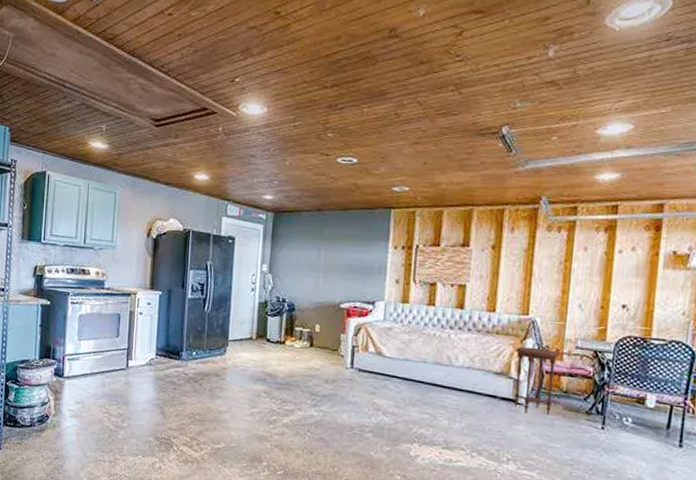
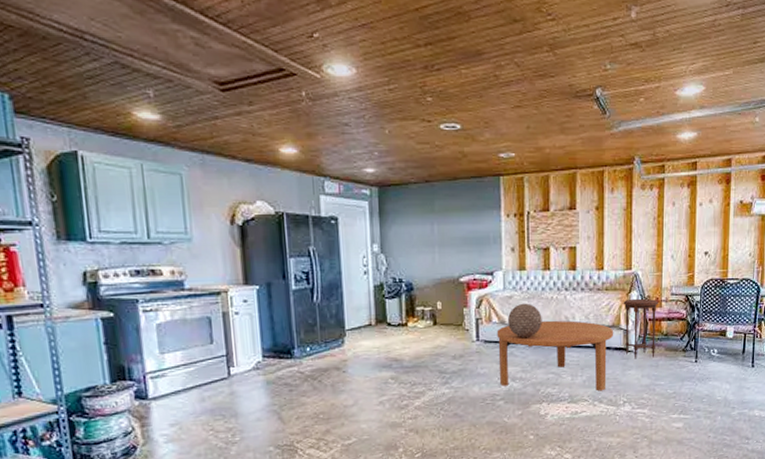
coffee table: none [370,356,502,443] -> present [496,320,614,391]
decorative sphere: none [385,336,422,373] -> present [508,303,542,339]

